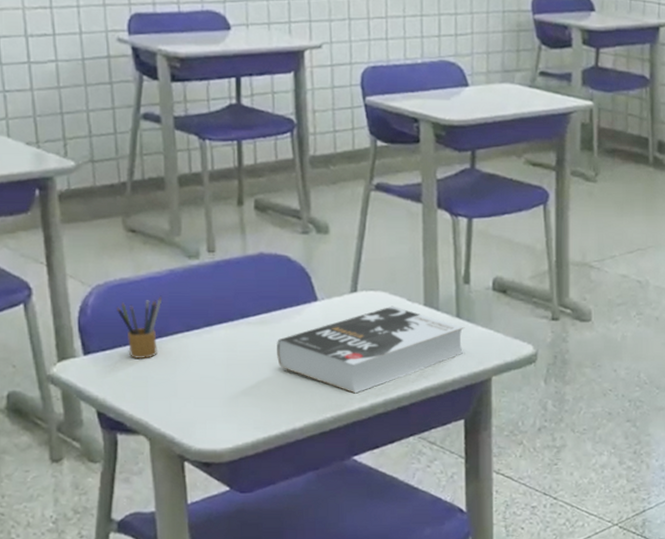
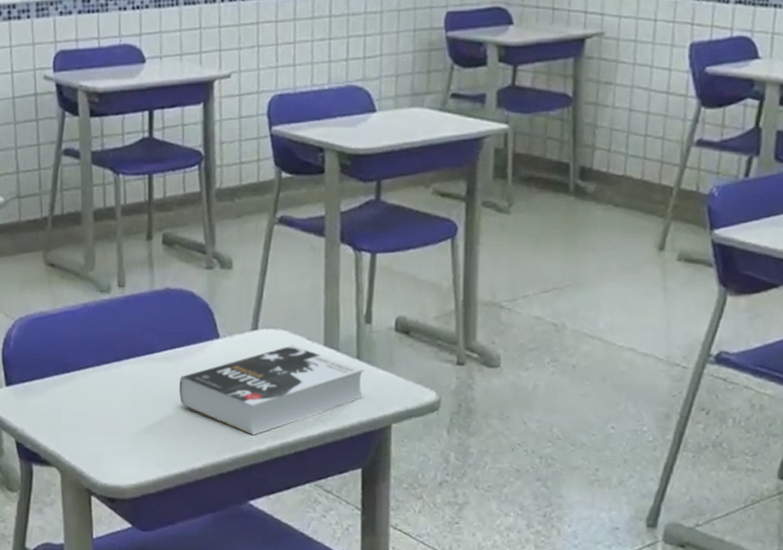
pencil box: present [117,295,163,360] -> none [36,329,76,392]

